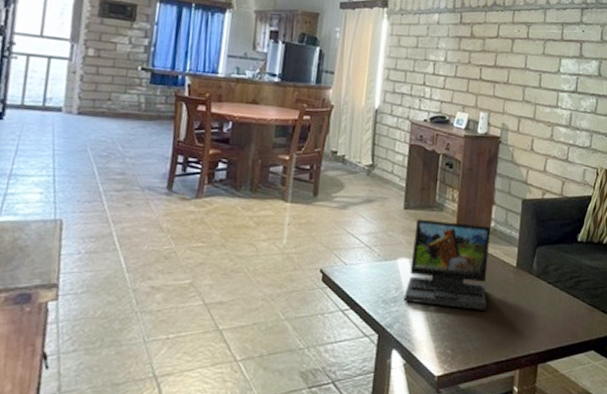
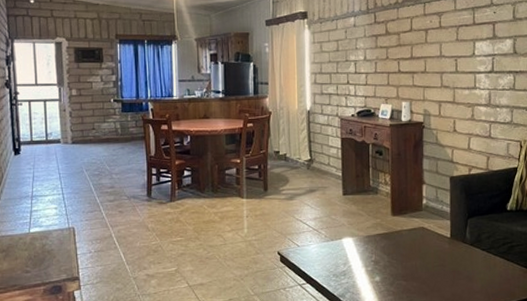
laptop: present [403,219,490,310] -> none [351,202,426,278]

